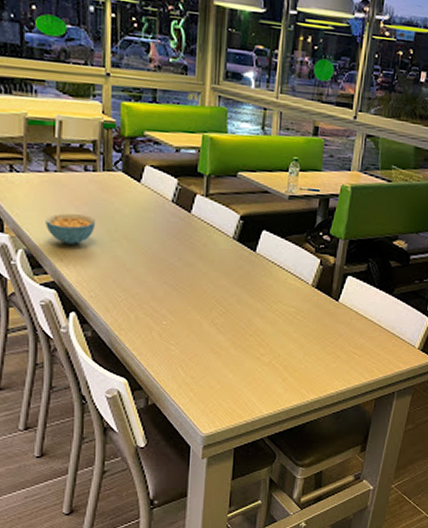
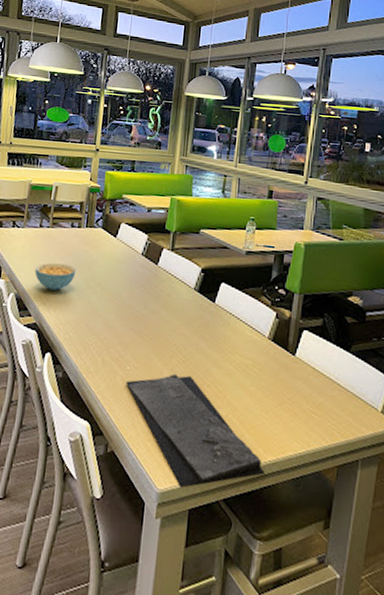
tray: none [163,325,307,430] -> present [126,373,265,488]

